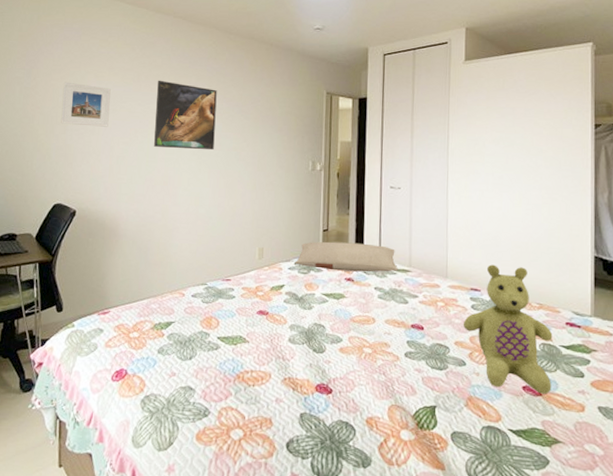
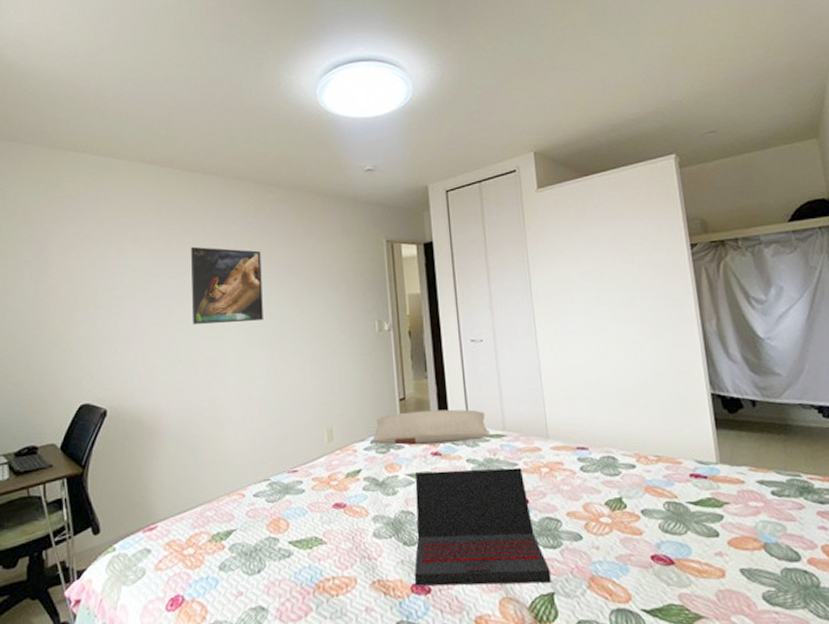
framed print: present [61,82,111,127] -> none [81,260,137,310]
laptop: none [319,293,435,397] -> present [414,467,551,586]
stuffed bear: present [463,264,553,394] -> none [573,416,684,562]

